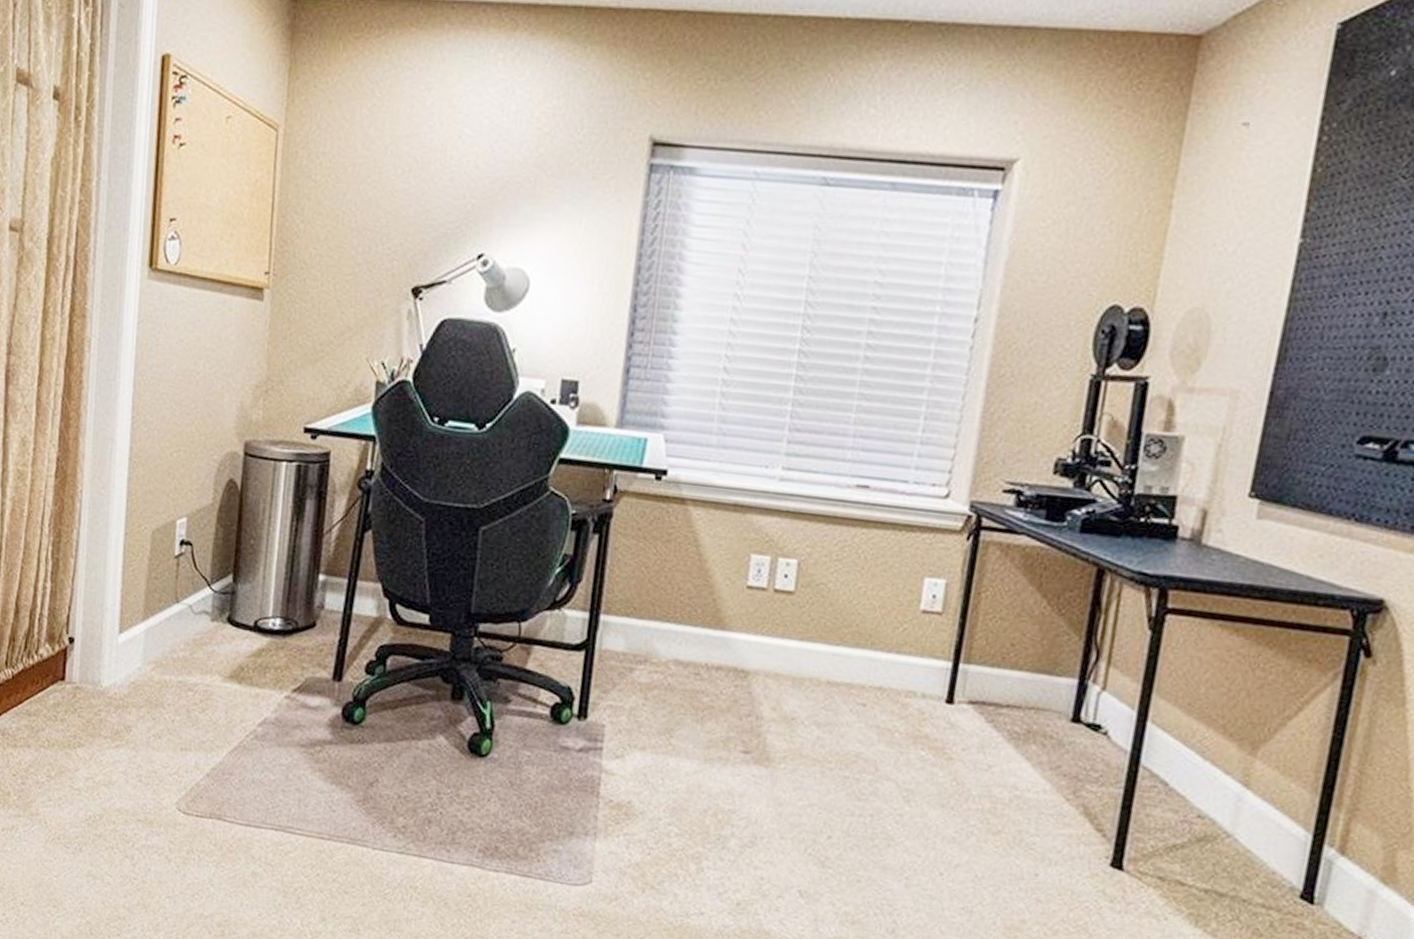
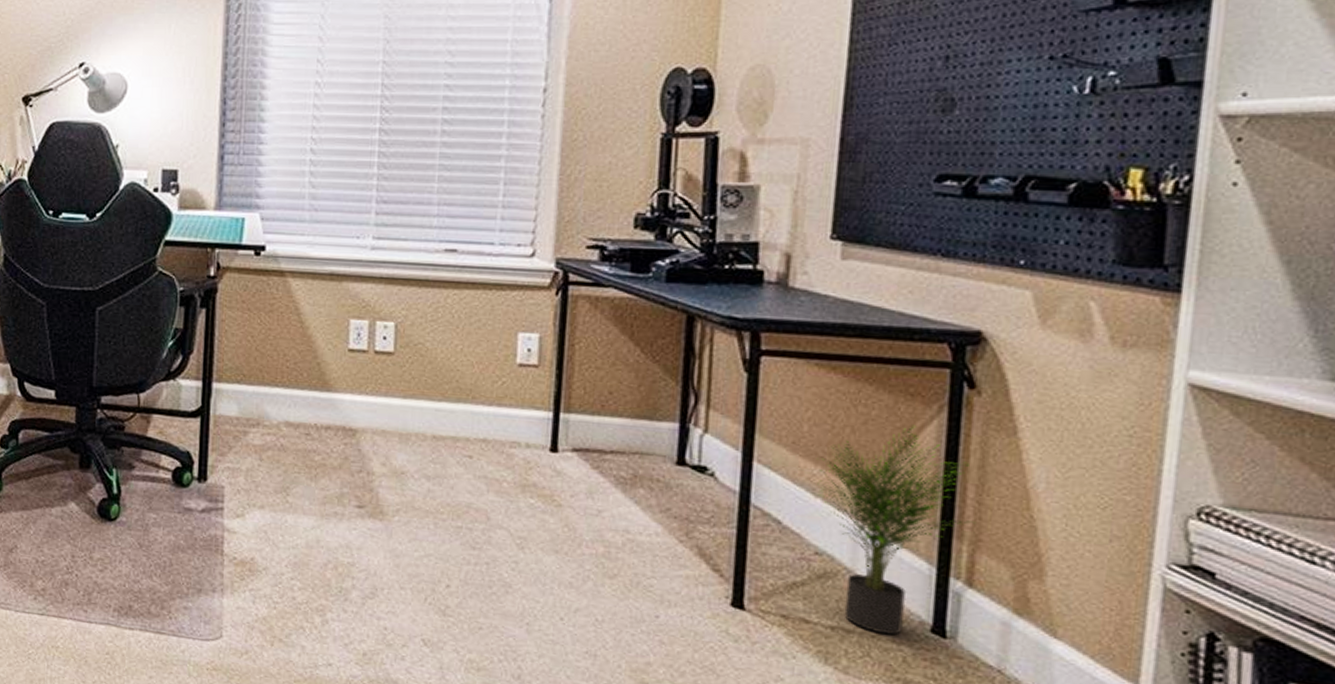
potted plant: none [1207,691,1356,900] -> present [817,424,977,635]

